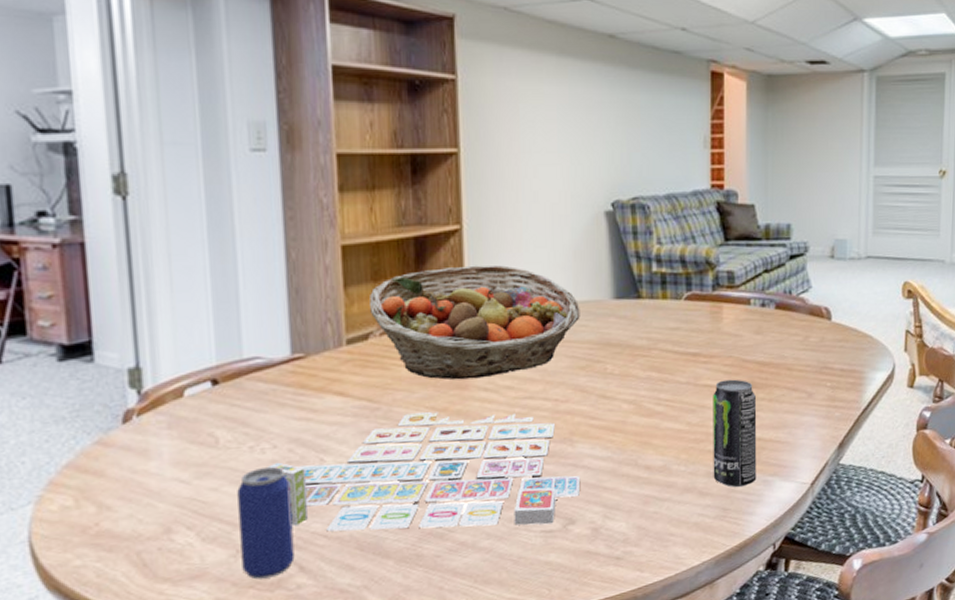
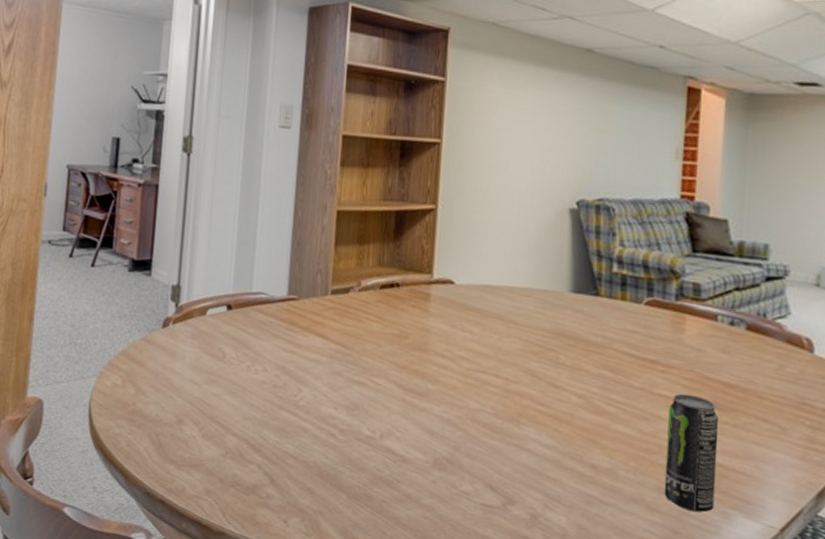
beverage can: present [237,467,295,580] -> none [228,385,273,483]
board game: present [267,412,581,532] -> none [257,364,524,499]
fruit basket: present [370,265,580,380] -> none [353,240,538,345]

